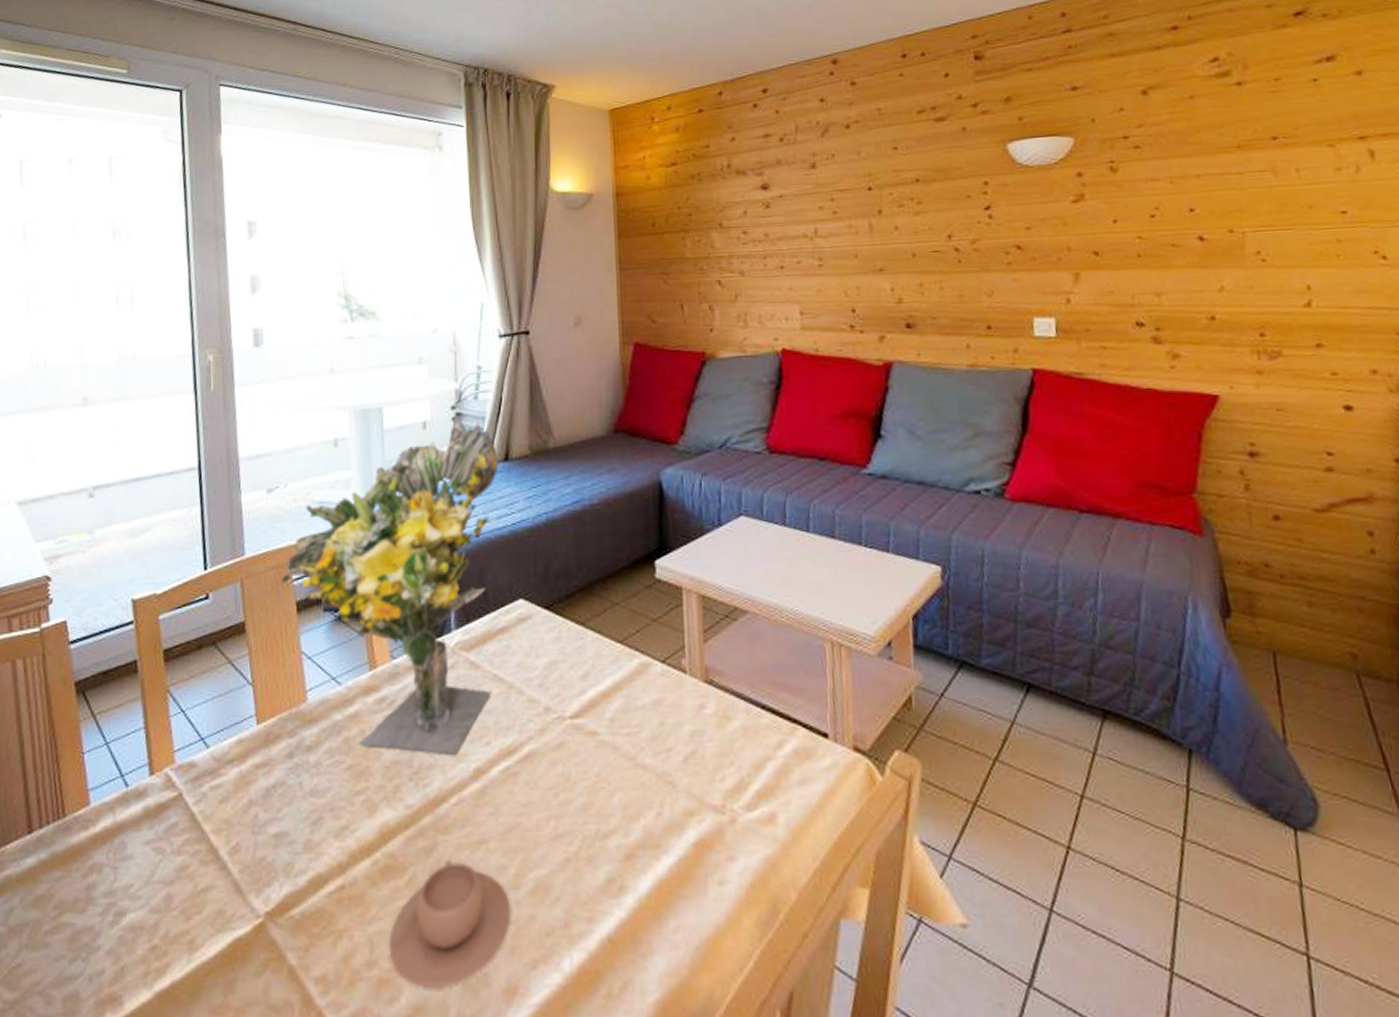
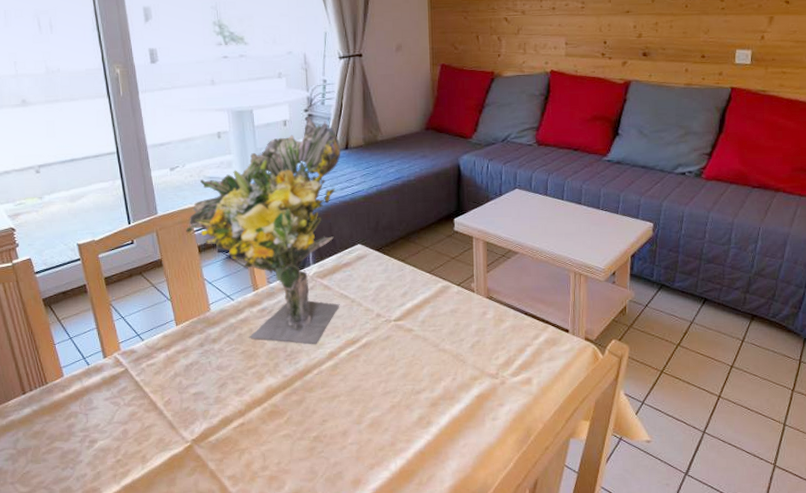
teacup: present [389,860,511,989] -> none [275,408,356,482]

